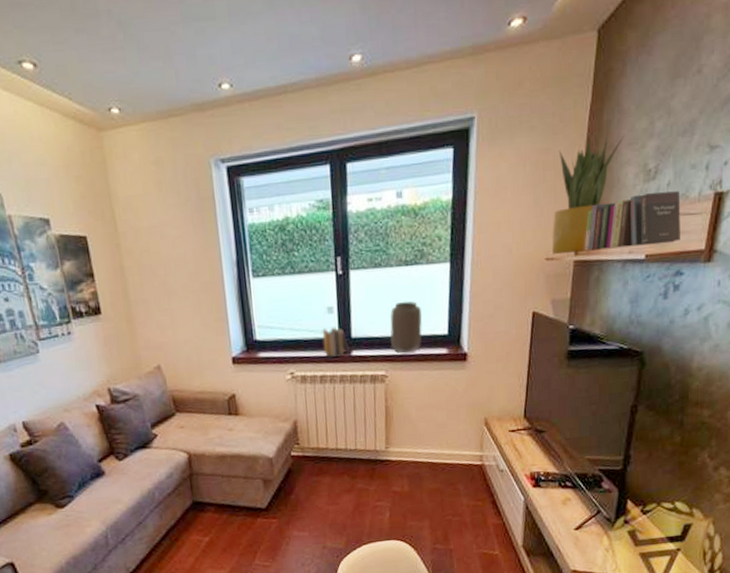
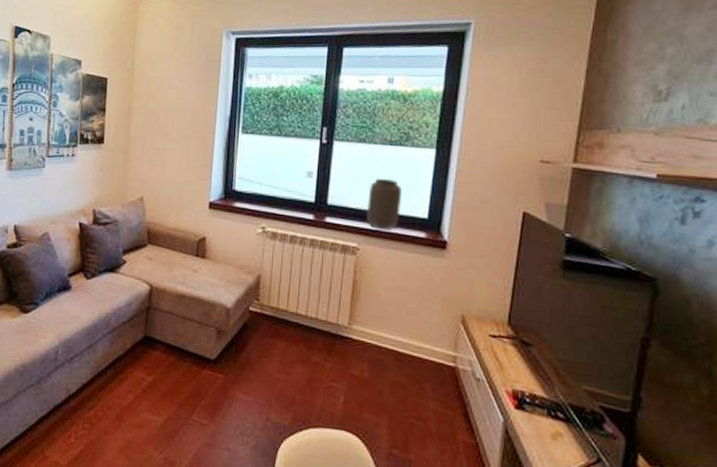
books: present [322,326,351,357] -> none [298,190,324,220]
planter: present [552,133,625,255] -> none [548,51,632,162]
books: present [584,191,681,251] -> none [584,113,699,167]

